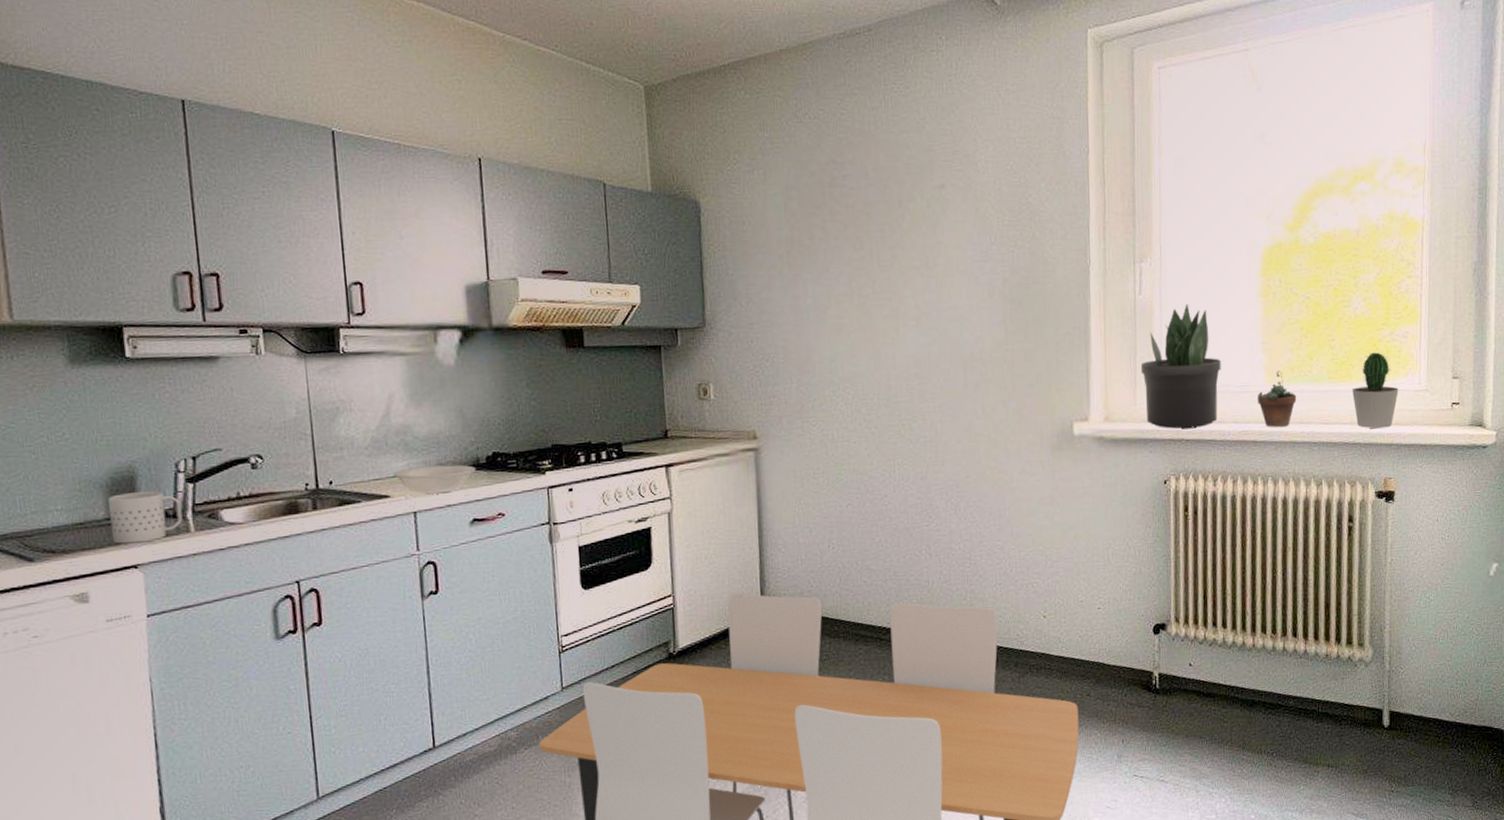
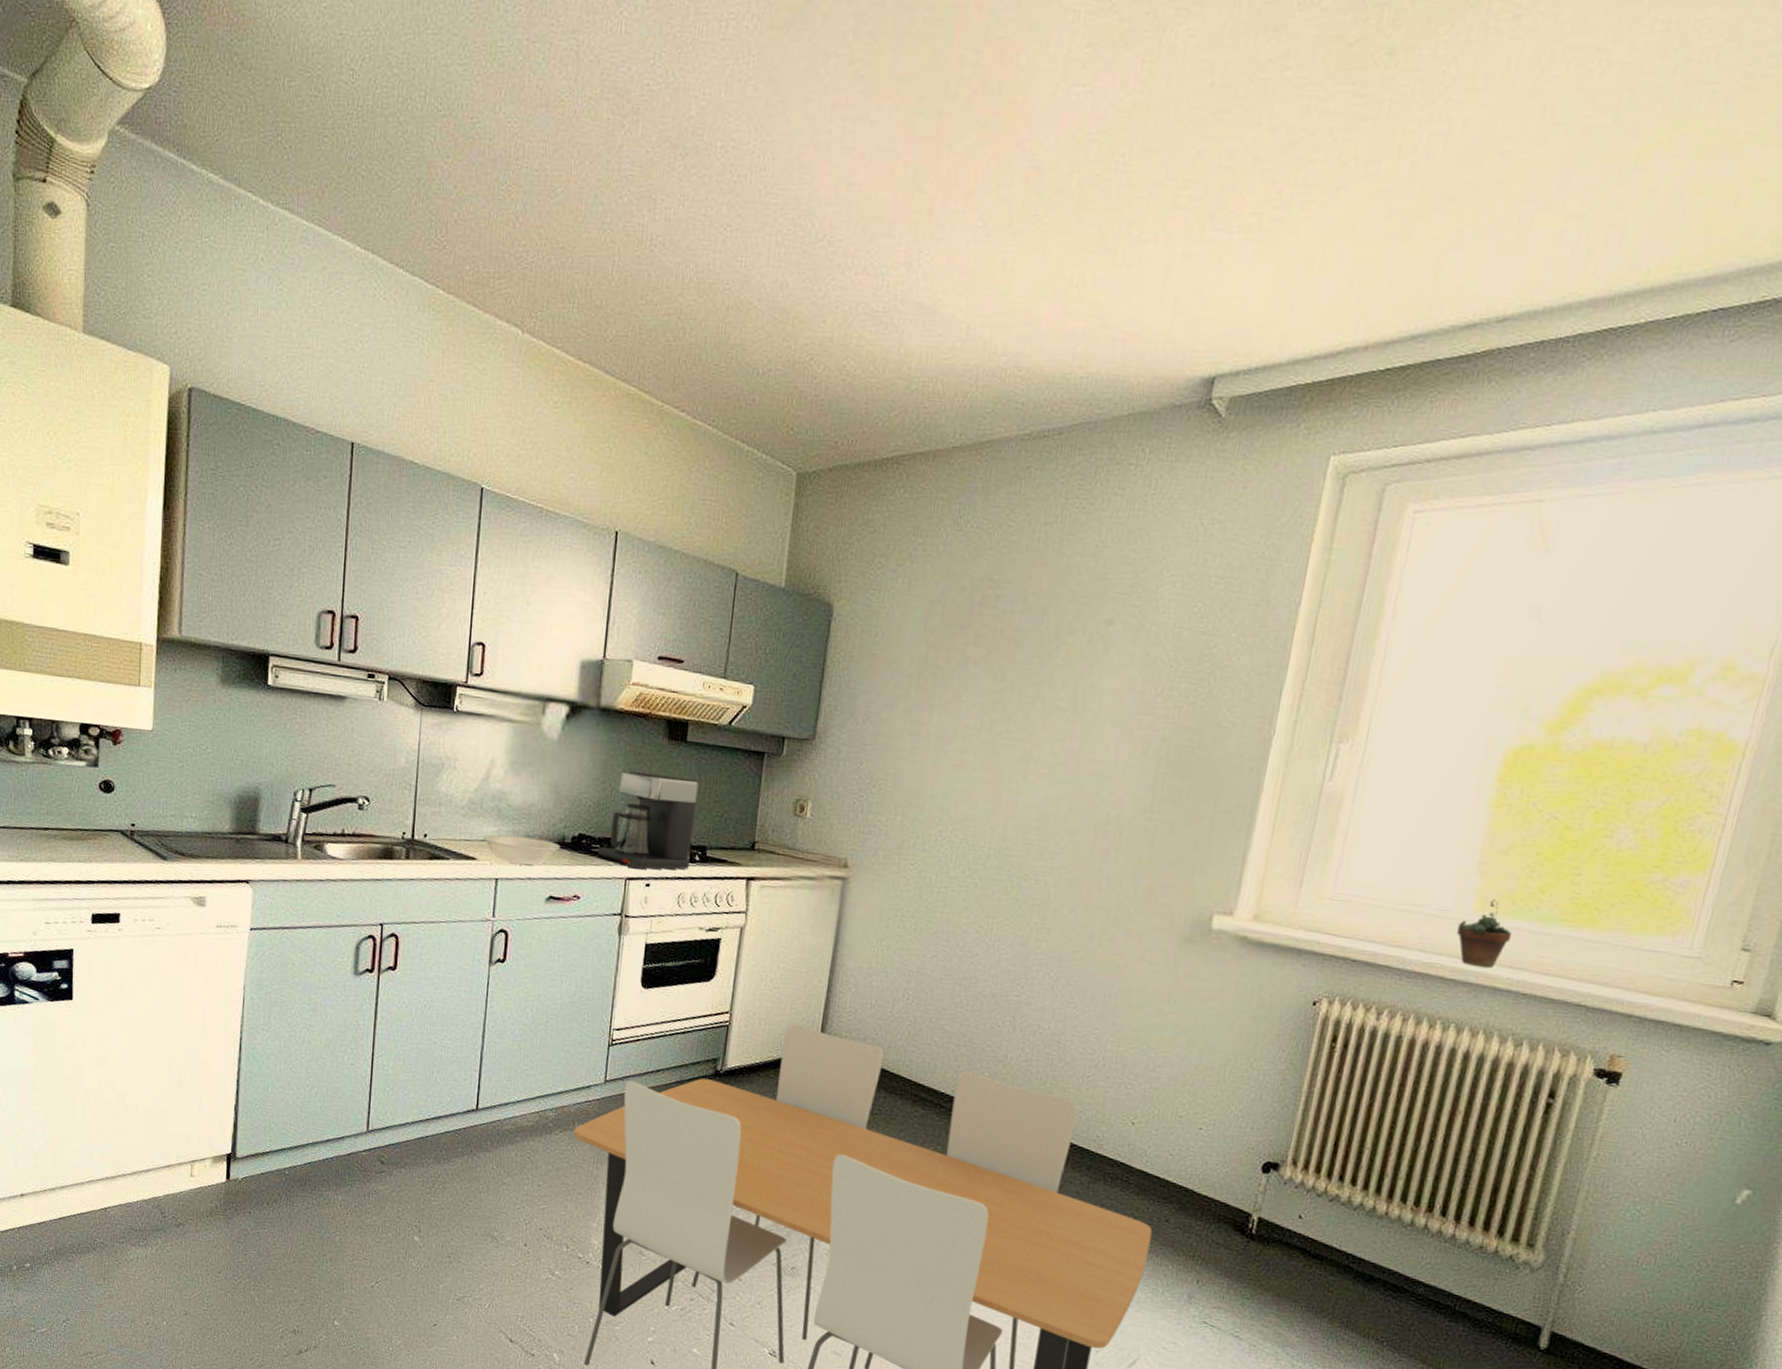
mug: present [107,491,183,544] -> none [232,811,293,861]
coffee maker: none [515,381,608,477] -> present [598,770,699,870]
planter: present [1140,304,1221,430] -> none [1307,801,1419,949]
potted cactus: present [1352,352,1399,429] -> none [1588,898,1659,995]

